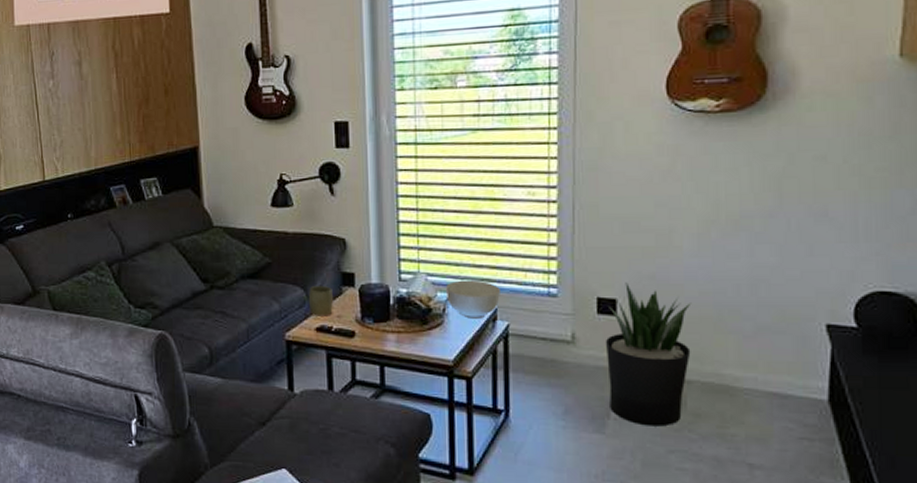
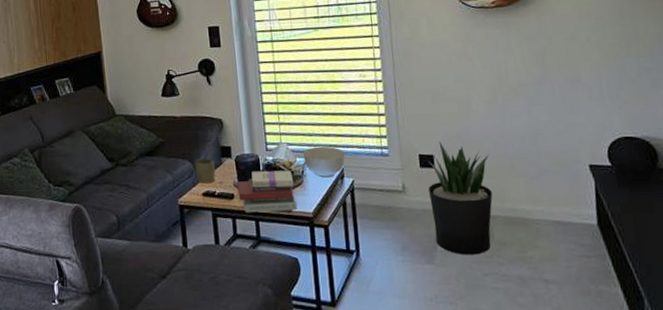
books: none [360,305,435,358] -> present [237,170,298,213]

